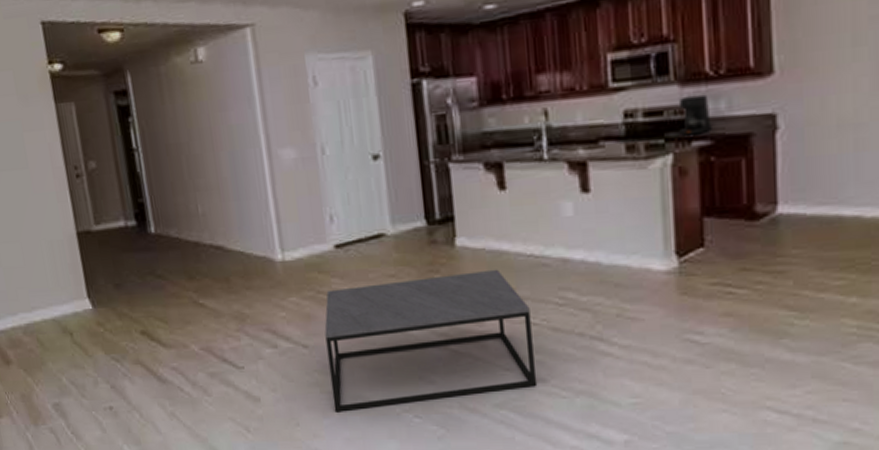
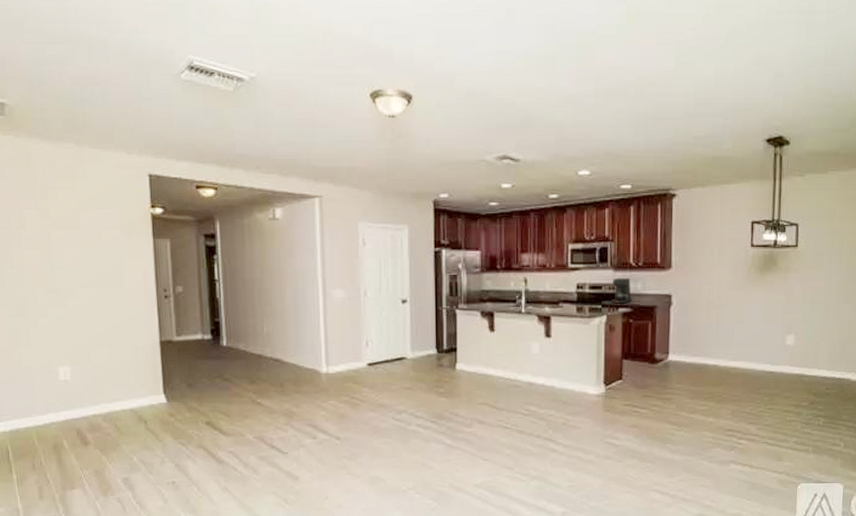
coffee table: present [324,269,538,412] -> none [354,387,506,489]

